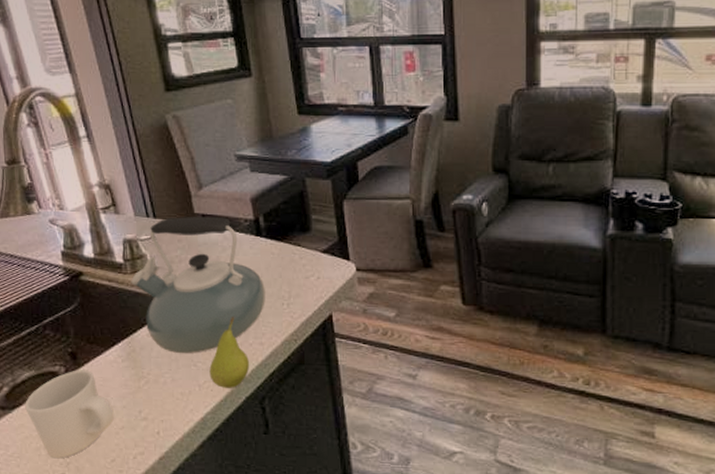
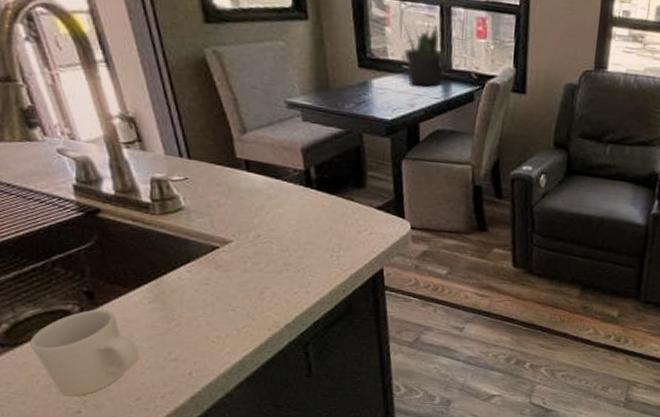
kettle: present [131,217,265,353] -> none [160,160,314,299]
fruit: present [209,317,250,388] -> none [249,265,294,334]
planter: none [337,65,378,127] -> present [404,22,445,88]

